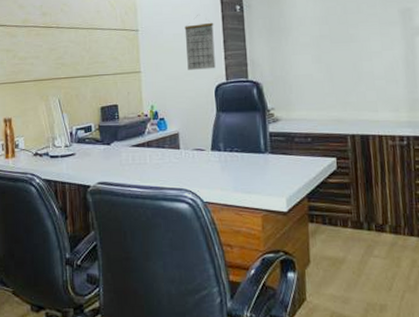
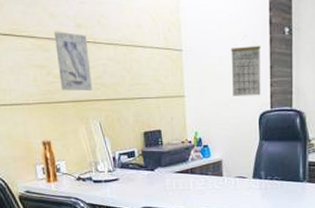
wall art: none [22,19,53,71] -> present [55,31,92,91]

